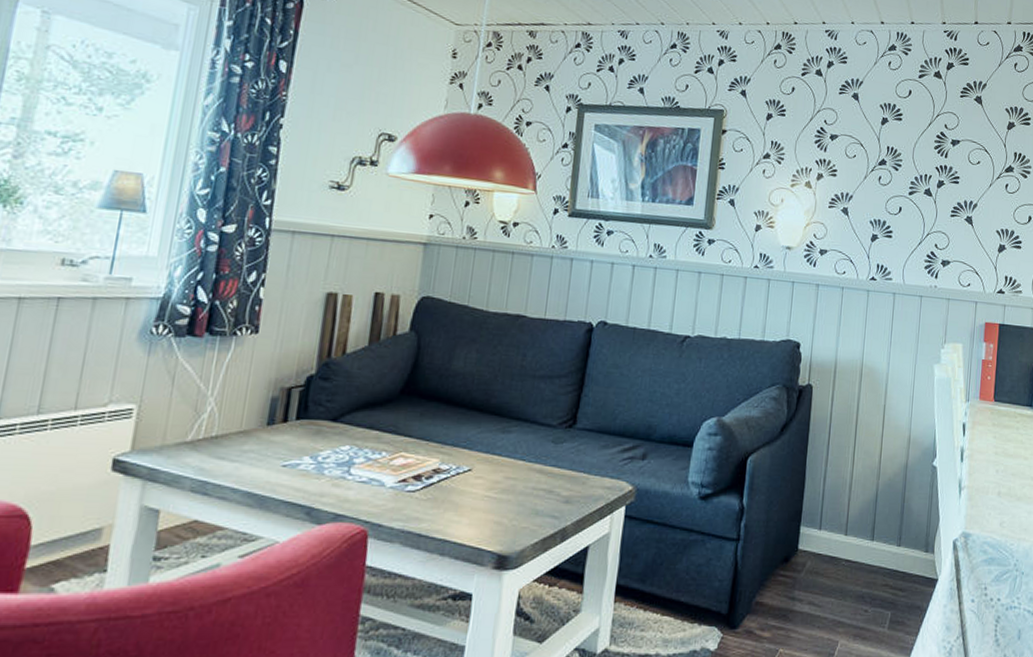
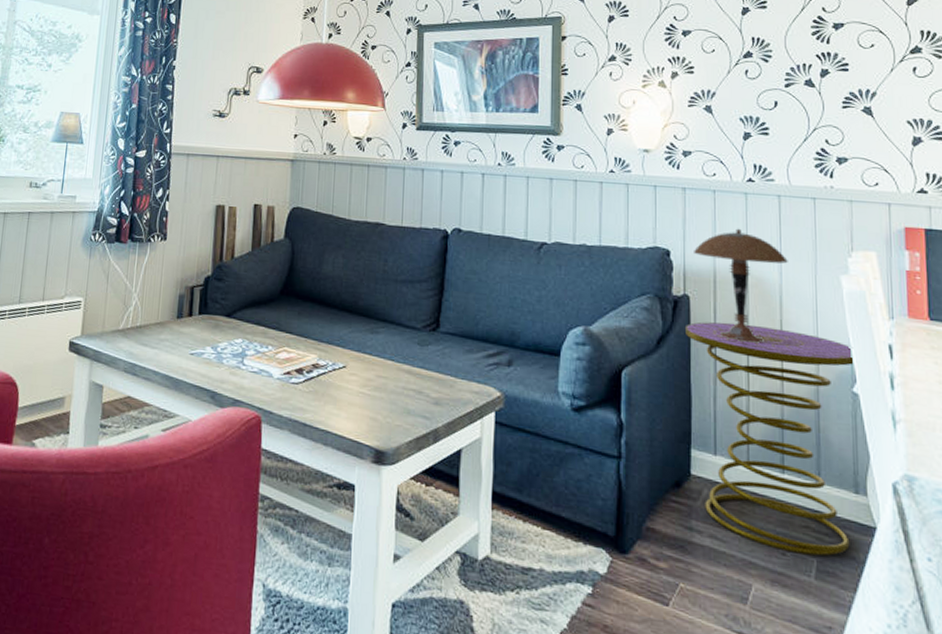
side table: none [806,409,937,609] -> present [686,322,854,557]
table lamp: none [820,322,896,427] -> present [694,228,788,343]

